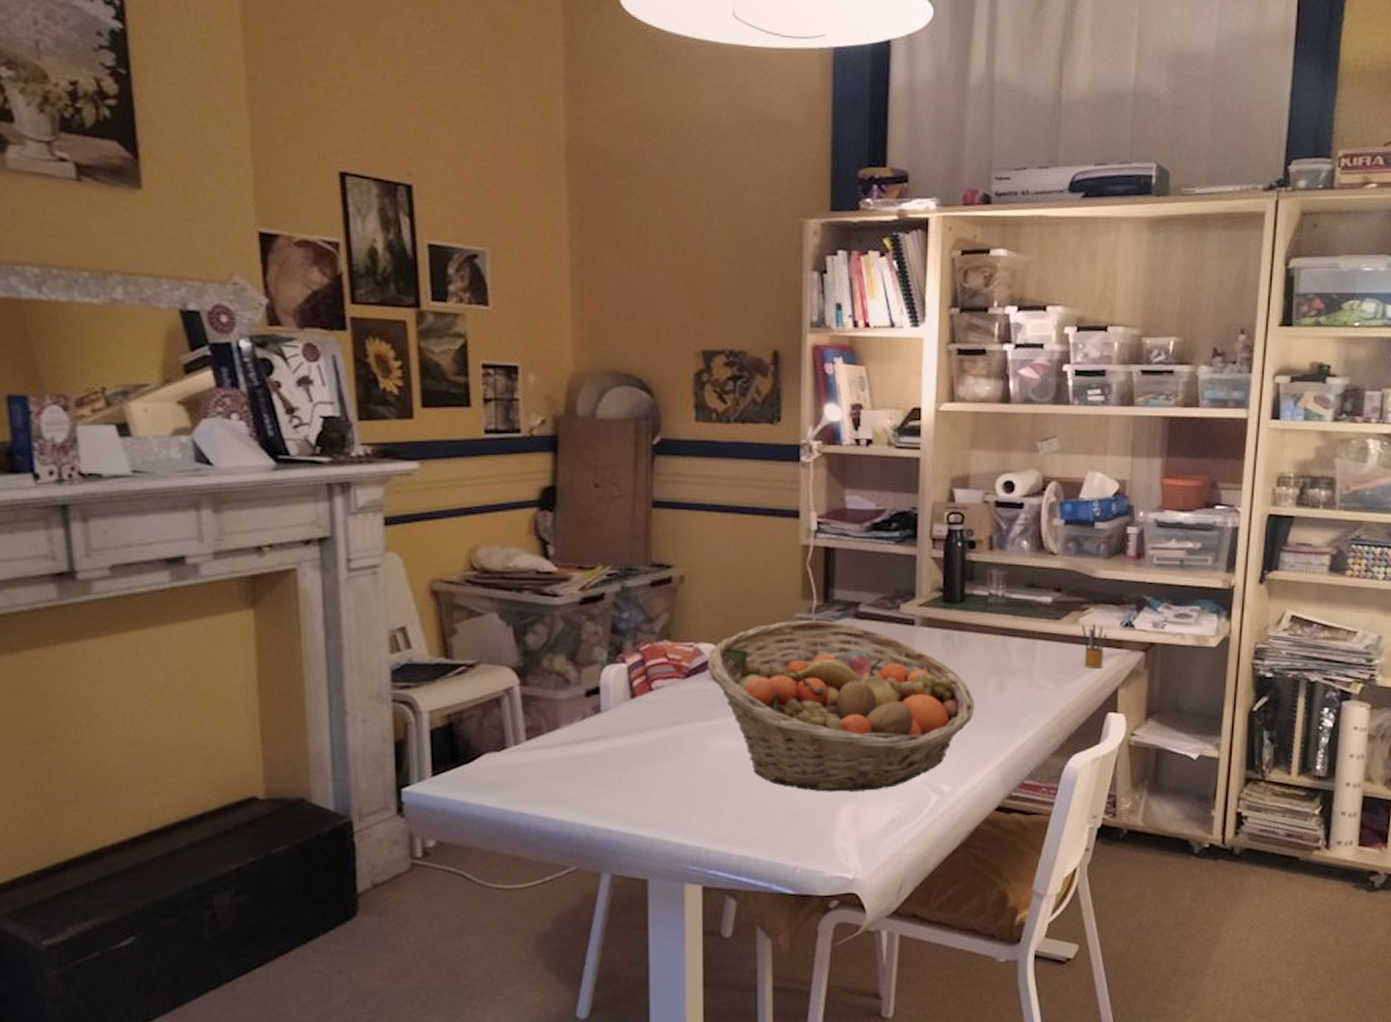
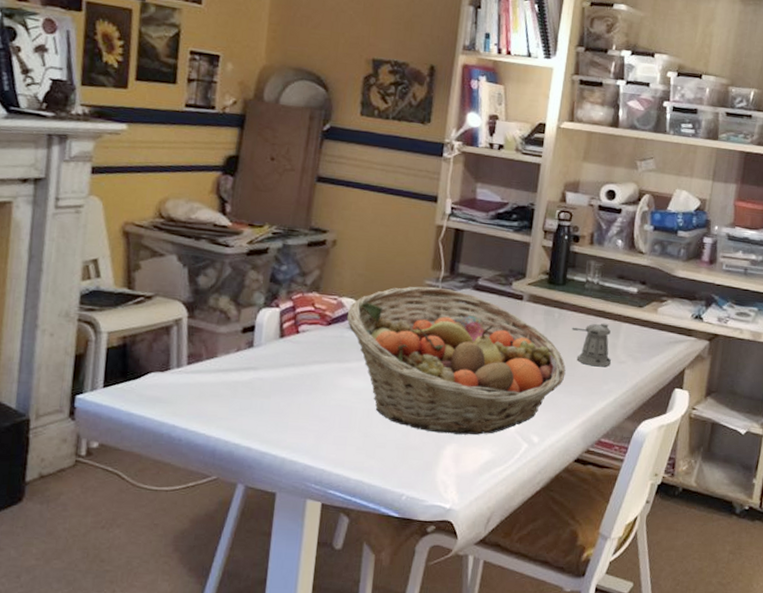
pepper shaker: none [977,642,1029,696] -> present [571,322,612,367]
pencil box: present [1082,624,1108,668] -> none [659,313,680,351]

